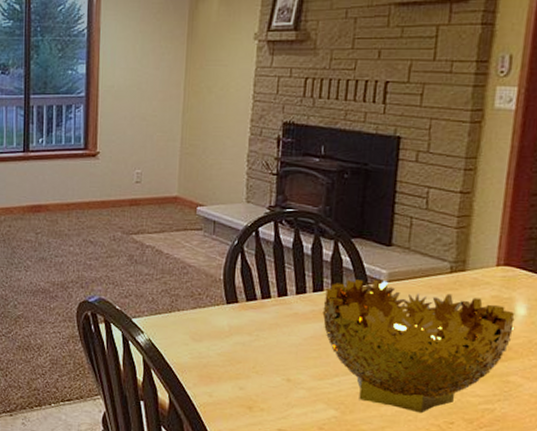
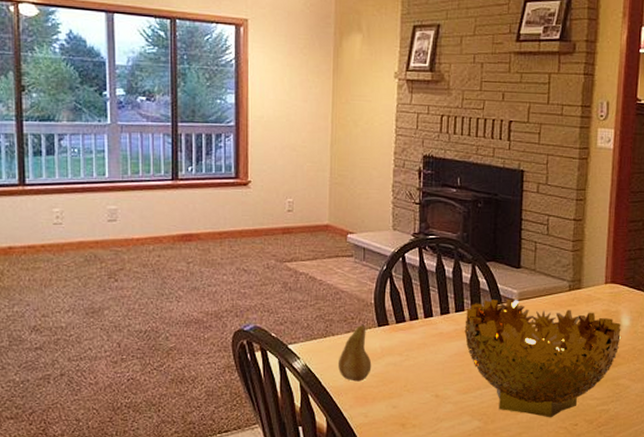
fruit: none [182,300,219,360] -> present [337,324,372,382]

